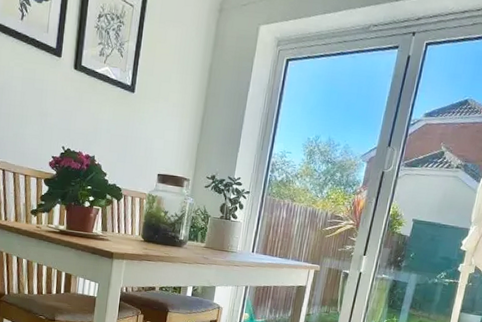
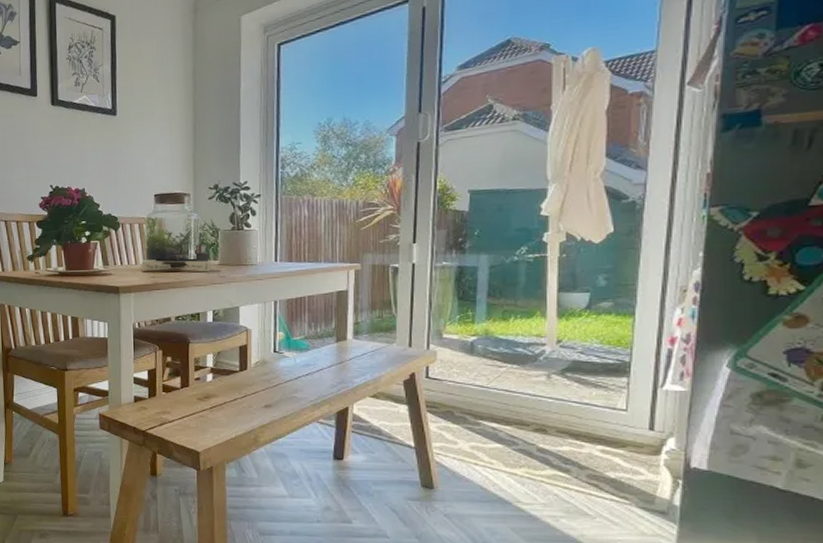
books: none [136,226,198,253] -> present [141,243,211,273]

